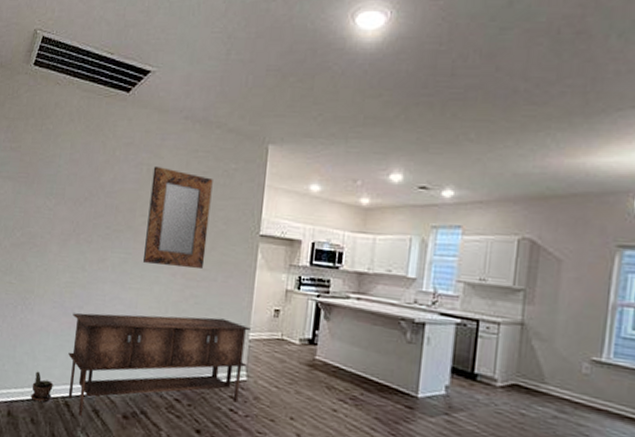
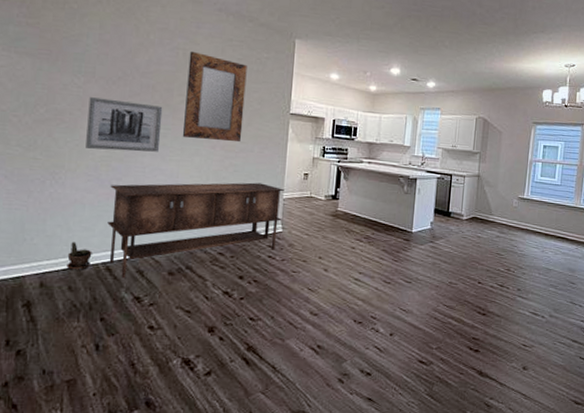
wall art: none [53,220,125,279] -> present [86,97,163,152]

